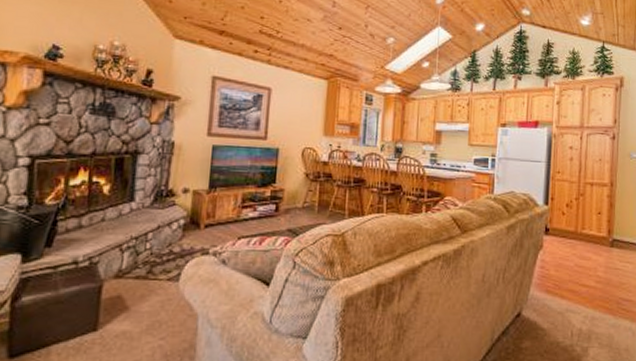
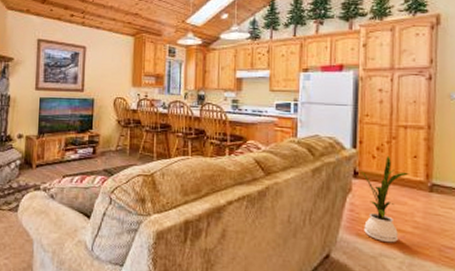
house plant: none [551,212,594,298] -> present [360,155,409,243]

